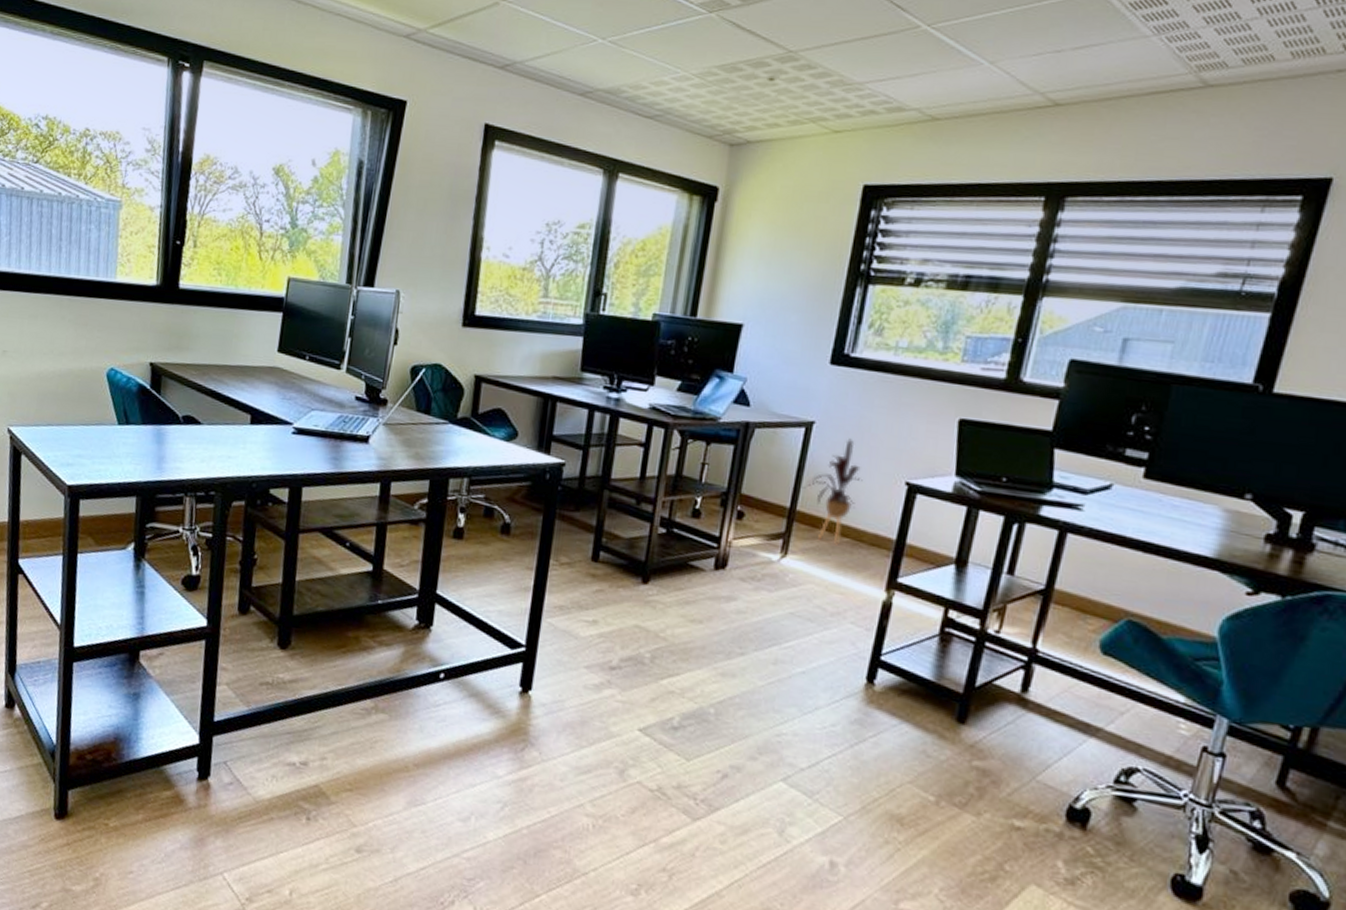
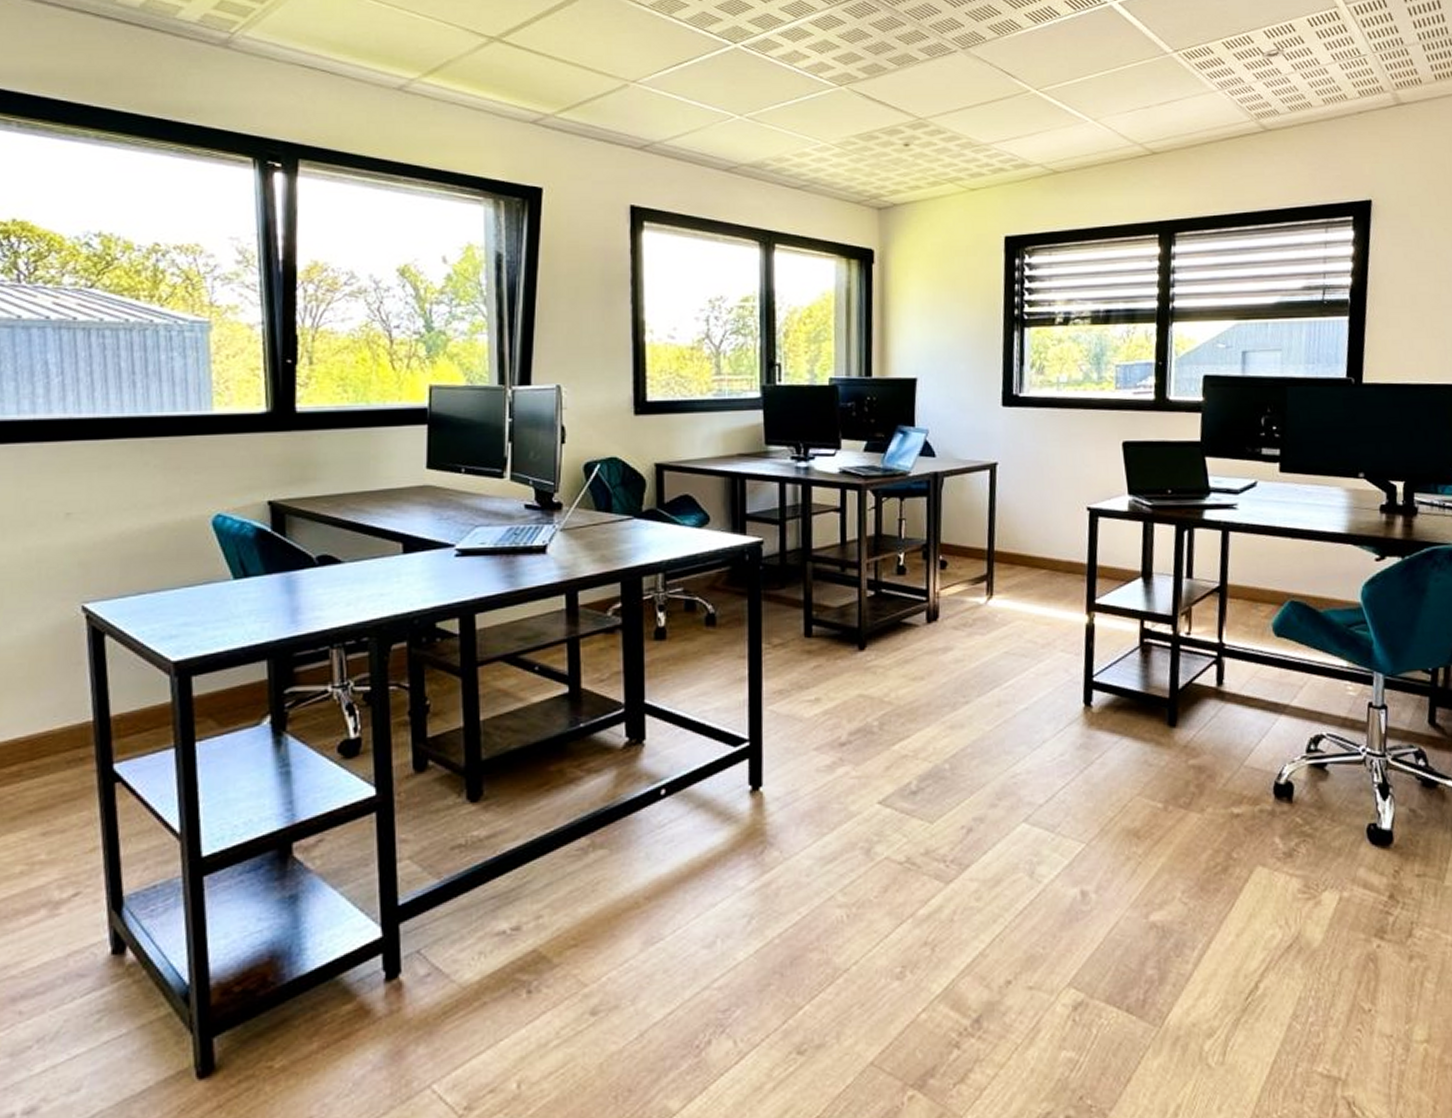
house plant: present [802,438,863,545] -> none [996,474,1049,578]

